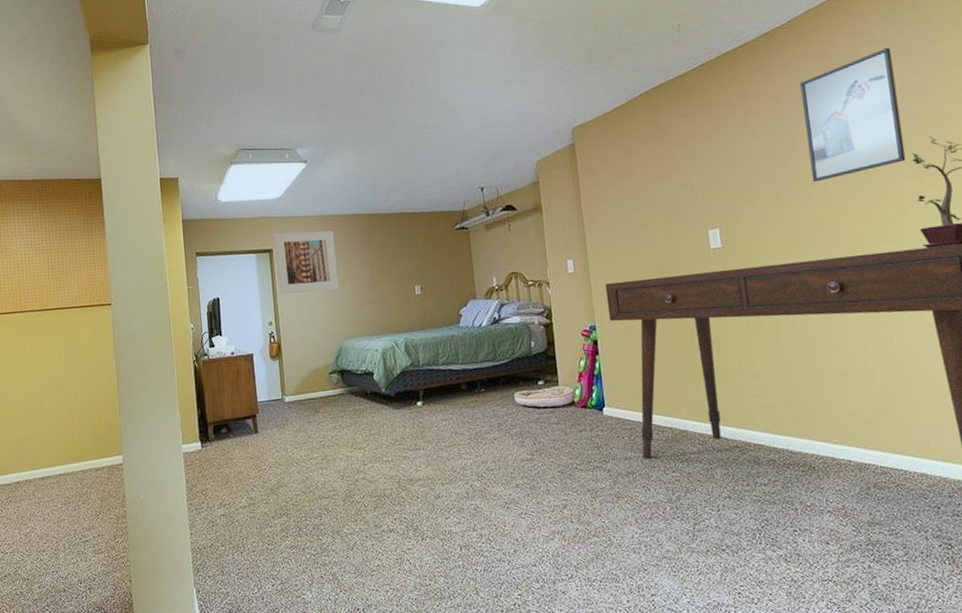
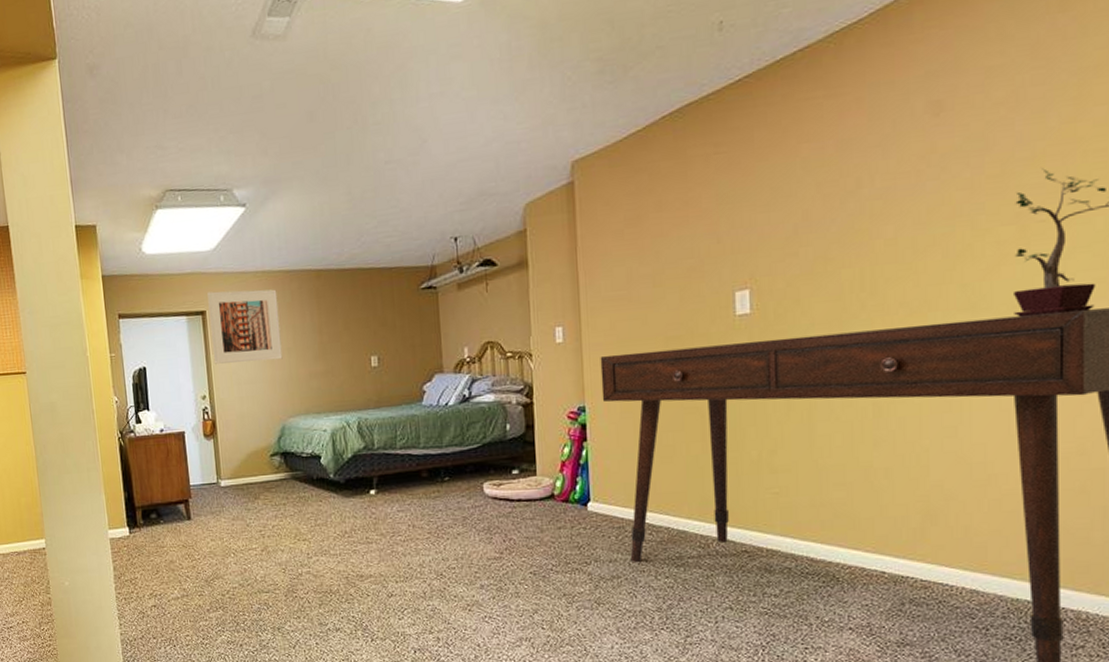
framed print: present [799,47,906,182] -> none [875,48,1008,231]

